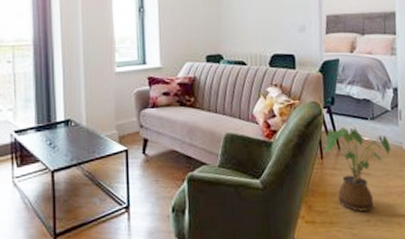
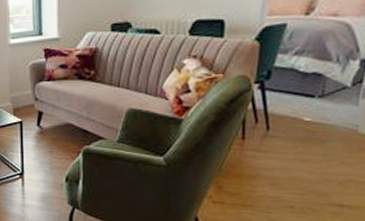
house plant: present [321,126,391,212] -> none [246,104,340,197]

